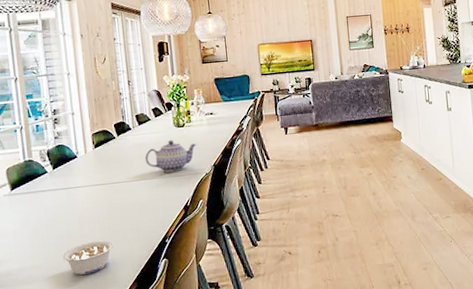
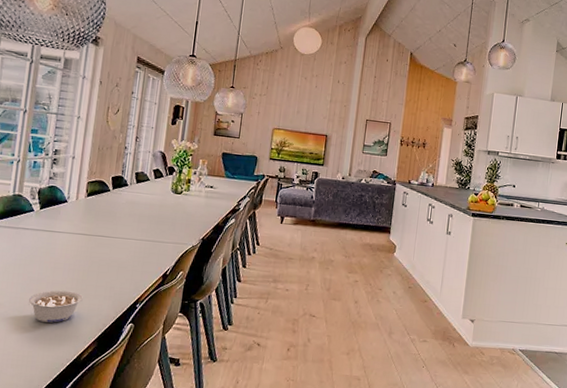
teapot: present [144,140,197,173] -> none [134,204,190,238]

